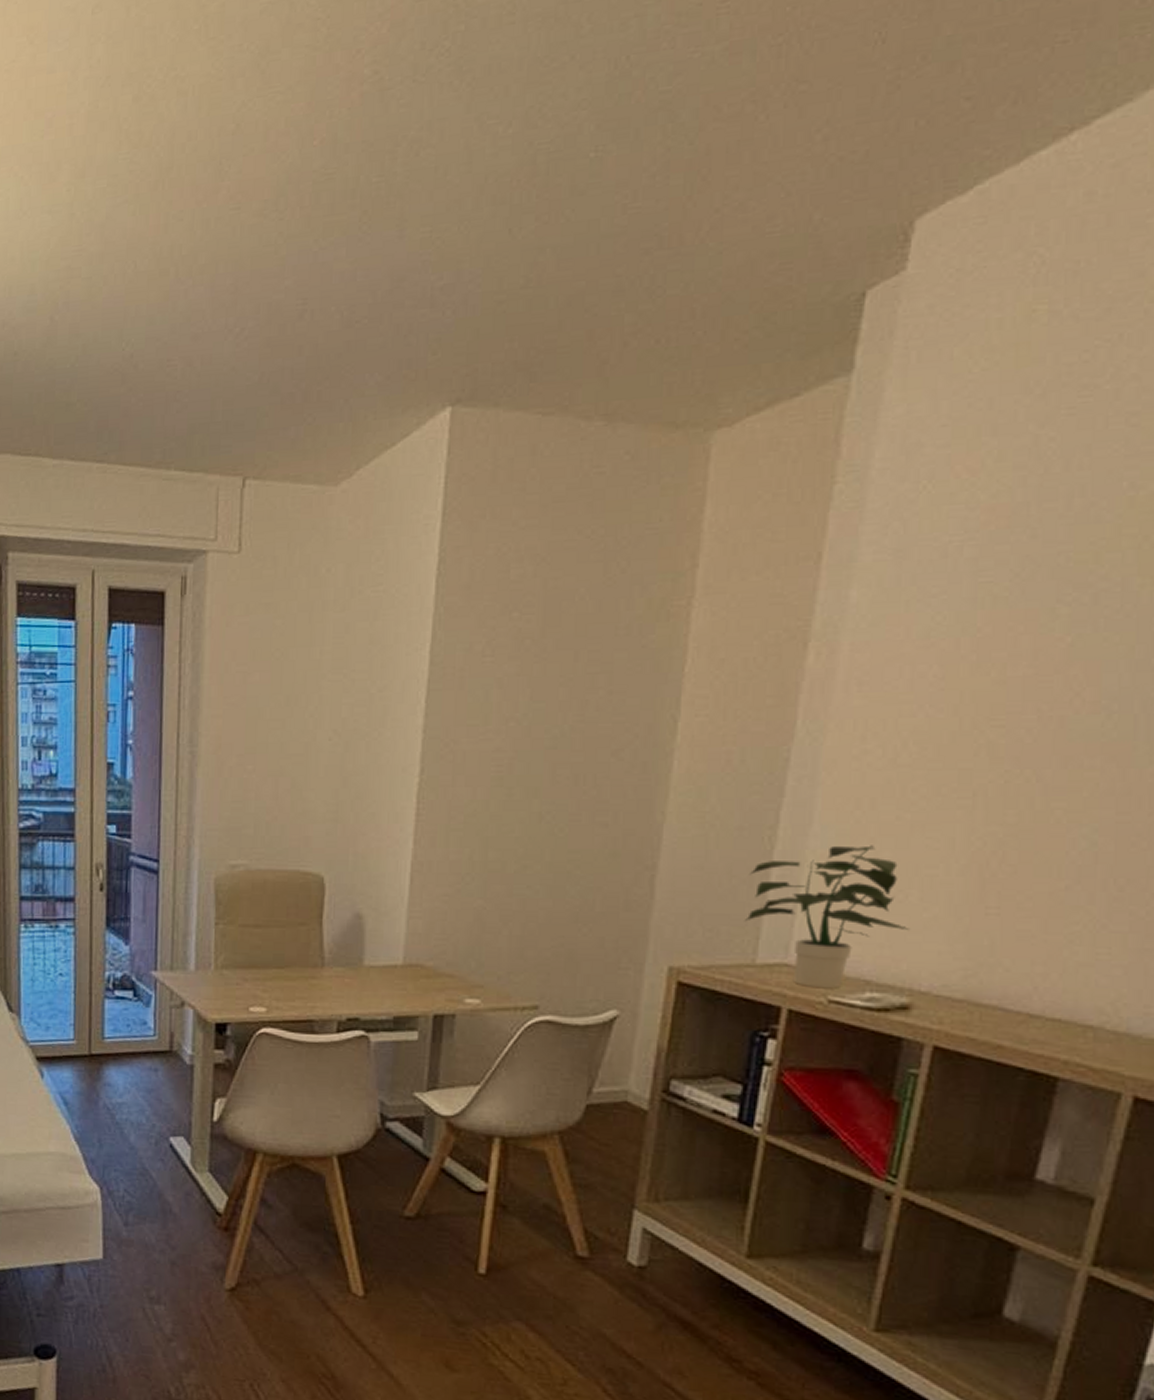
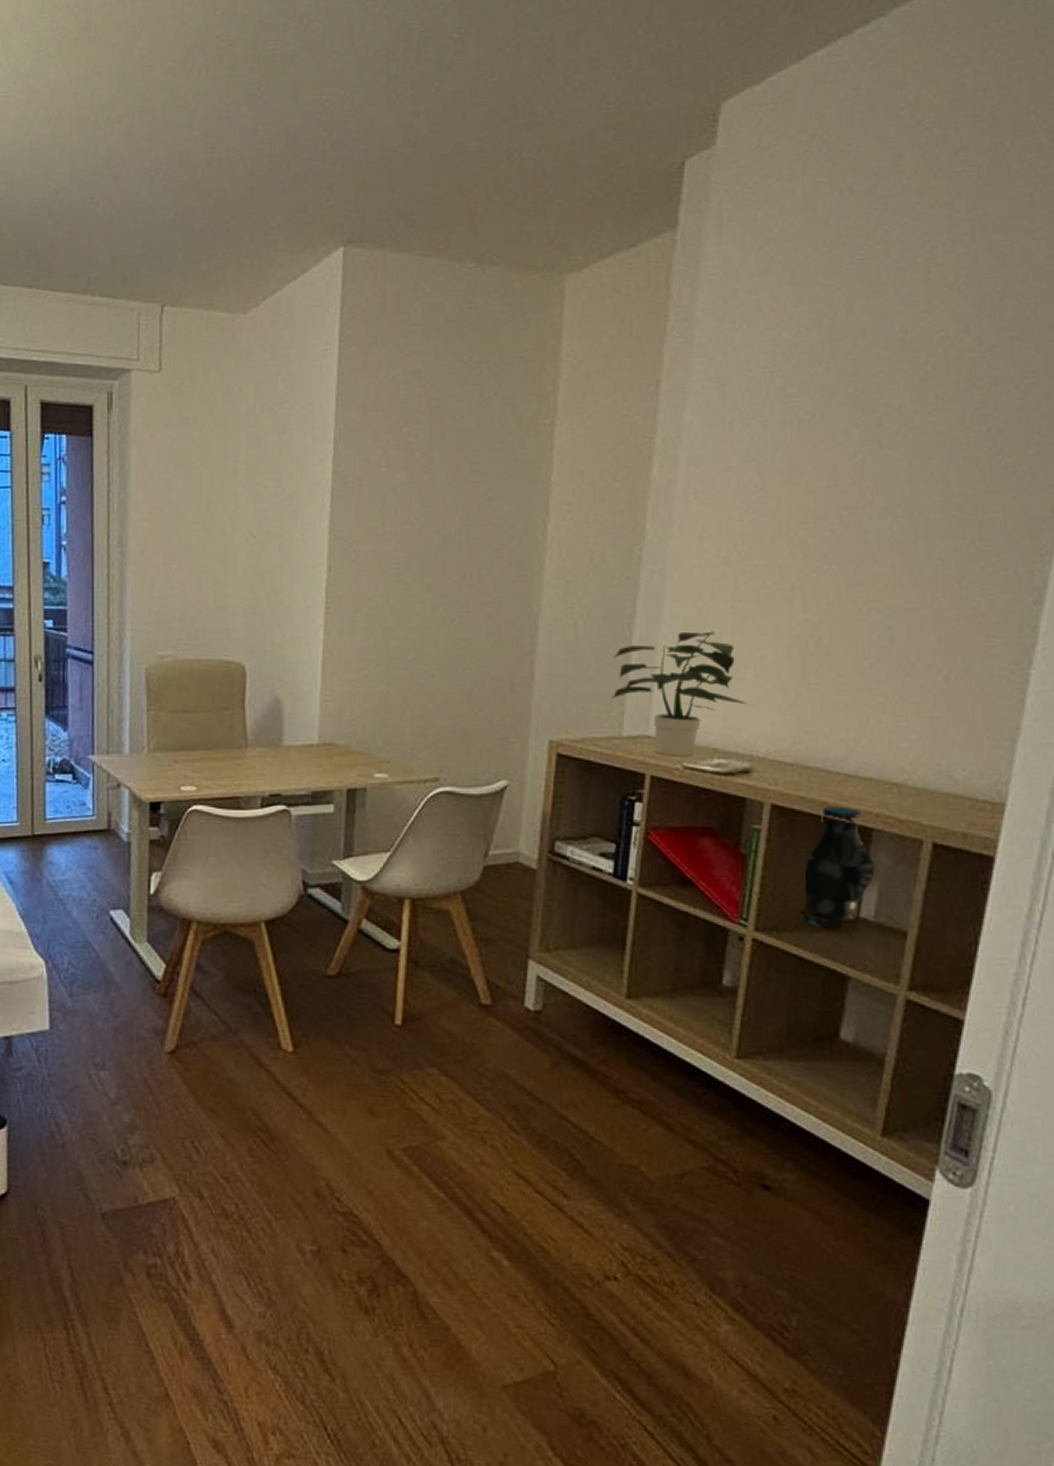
vase: none [957,1050,1059,1193] -> present [796,806,875,930]

